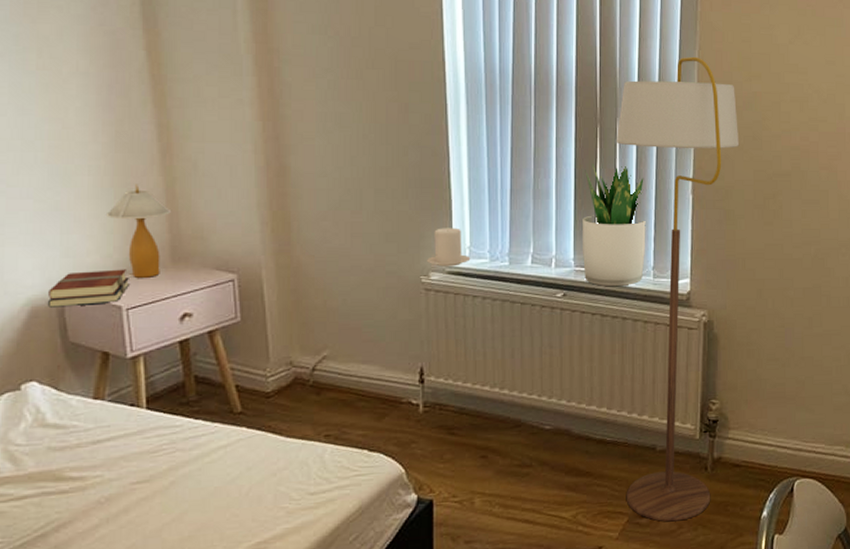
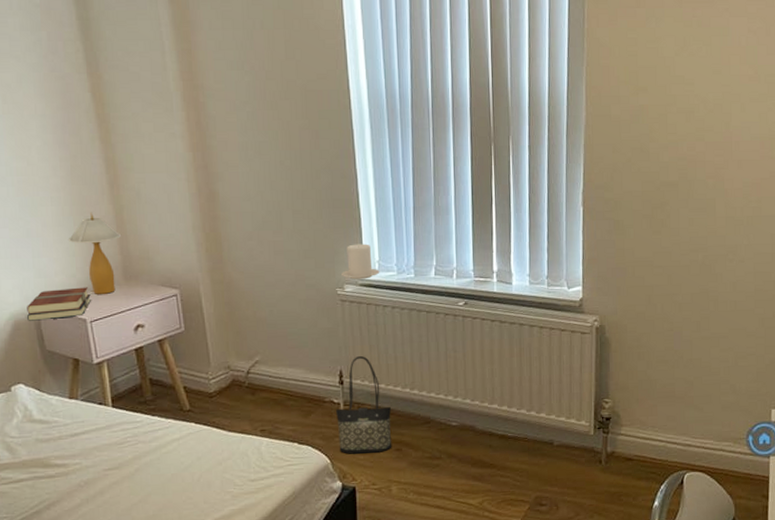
tote bag: none [413,350,477,463] -> present [335,355,392,454]
planter: present [583,163,646,287] -> none [480,180,540,296]
floor lamp: present [616,56,740,522] -> none [509,73,628,510]

